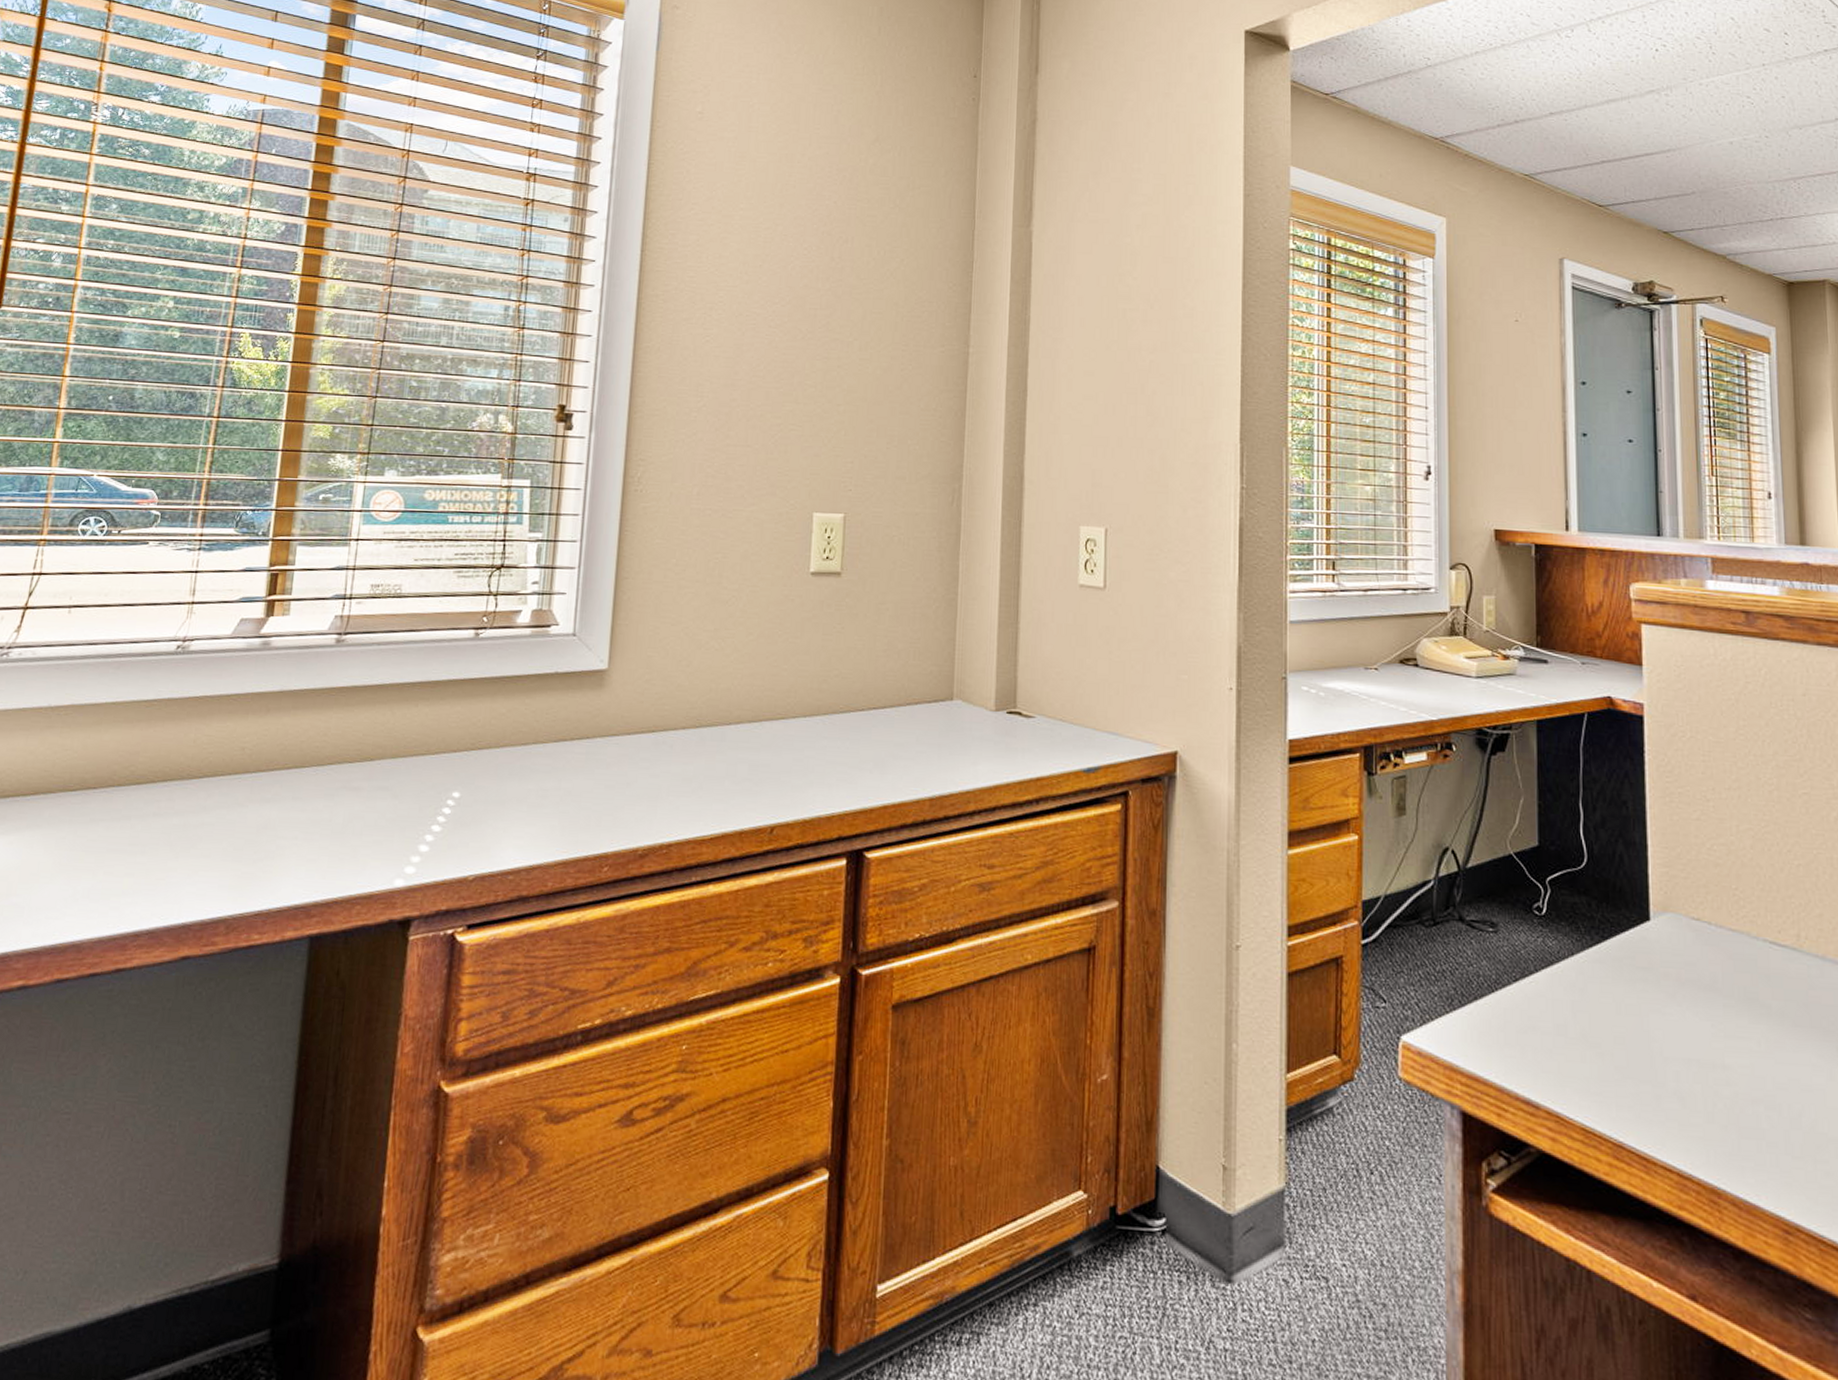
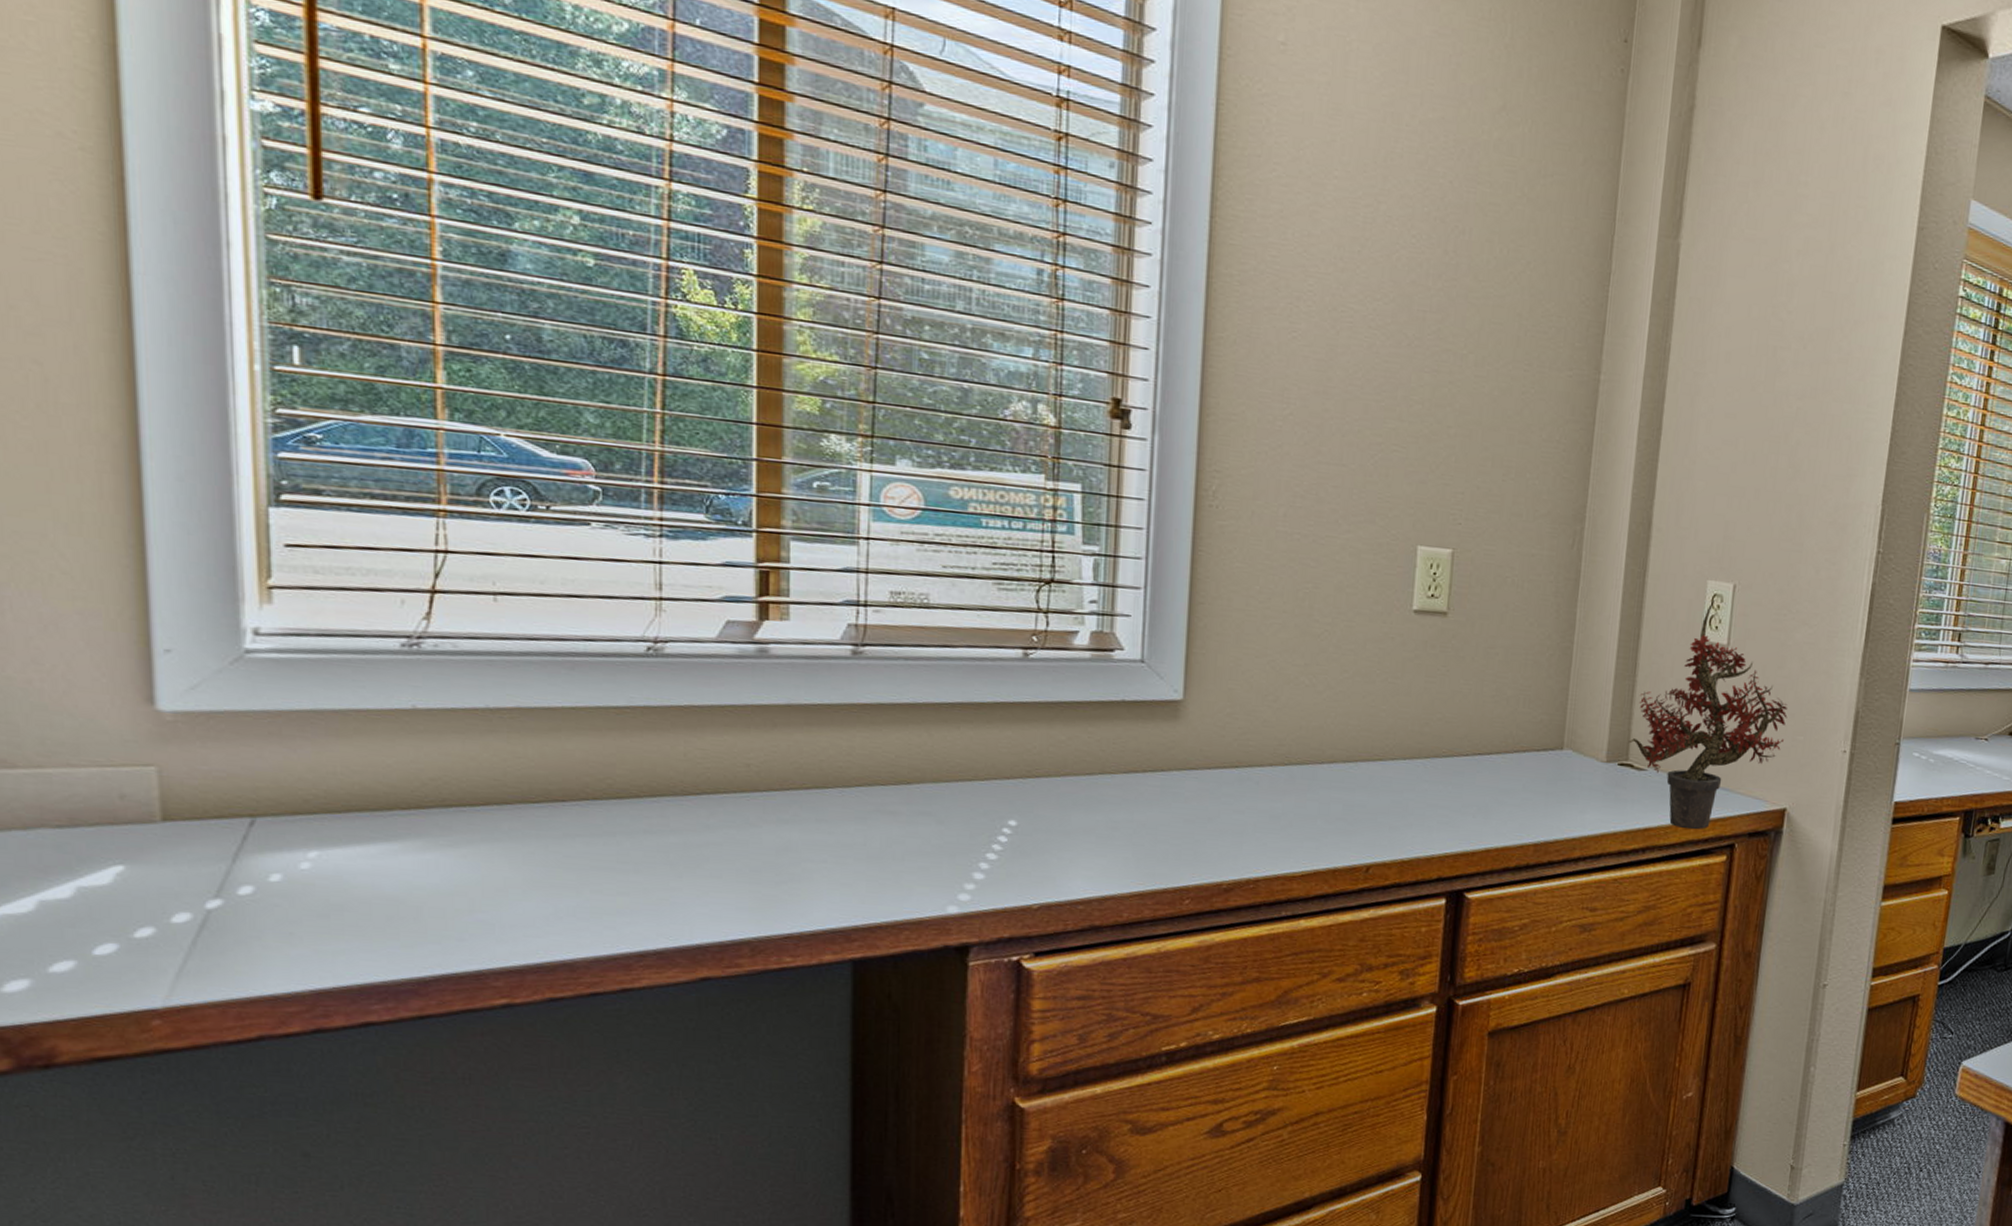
potted plant: none [1015,544,1169,778] -> present [1628,600,1788,830]

